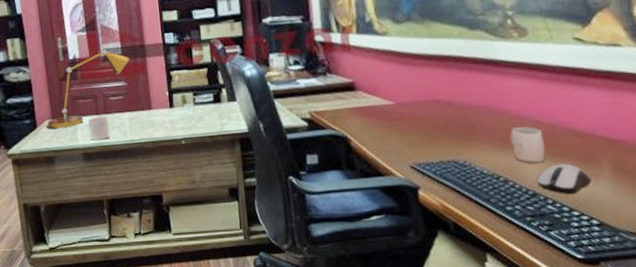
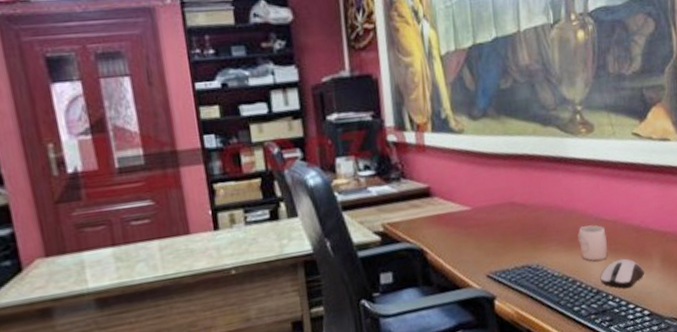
desk lamp: present [45,49,131,129] -> none [36,157,158,271]
mug: present [88,116,110,142] -> none [100,247,133,282]

